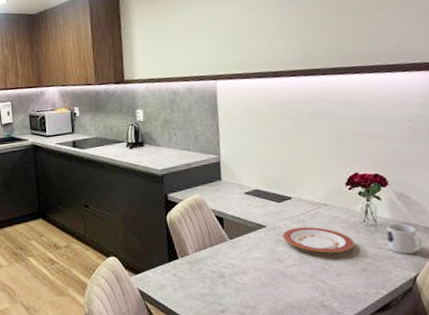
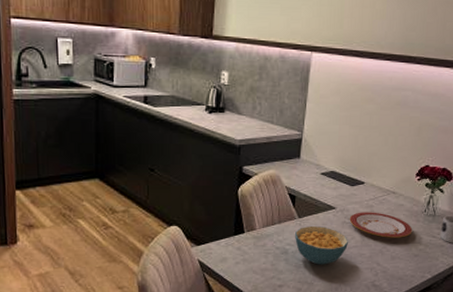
cereal bowl: none [229,246,286,287] -> present [295,225,348,265]

